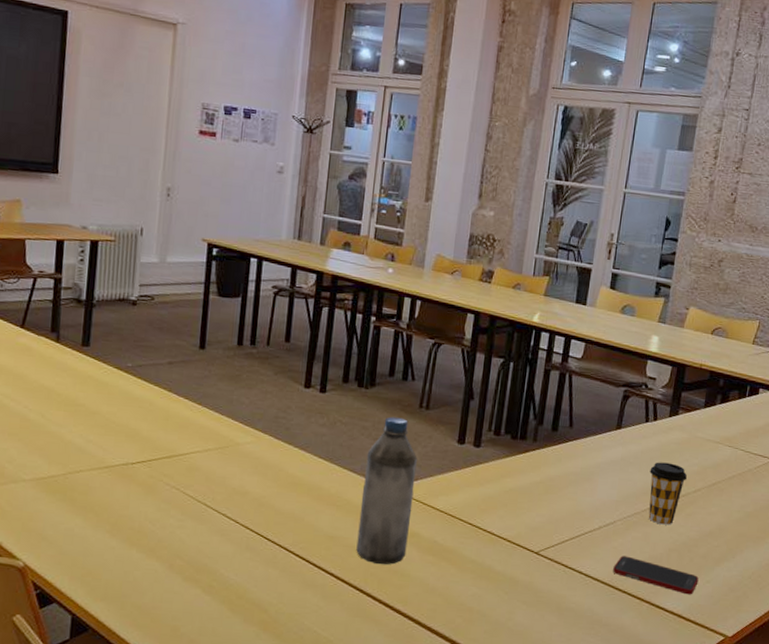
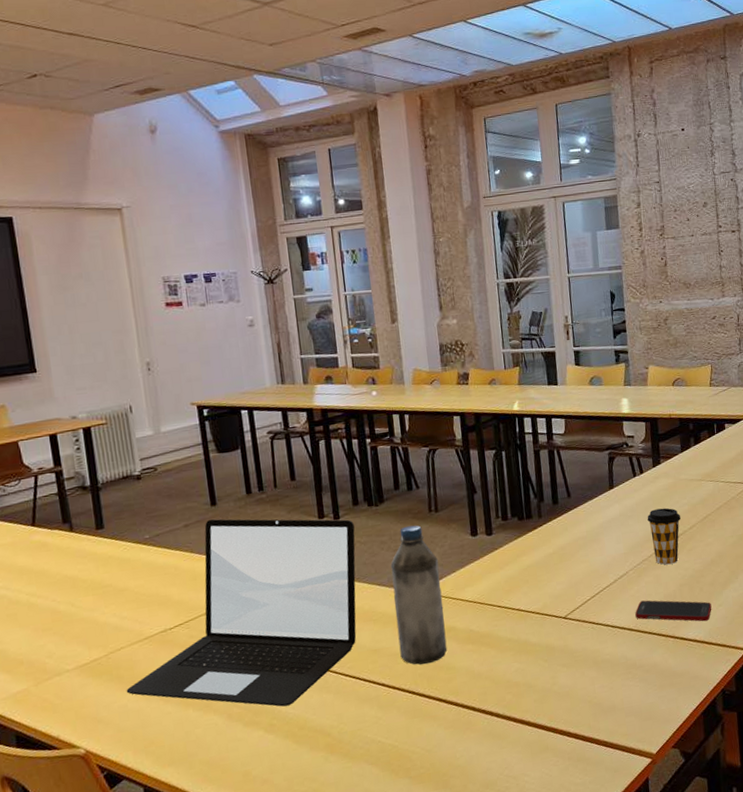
laptop: none [76,362,339,571] -> present [126,519,357,707]

